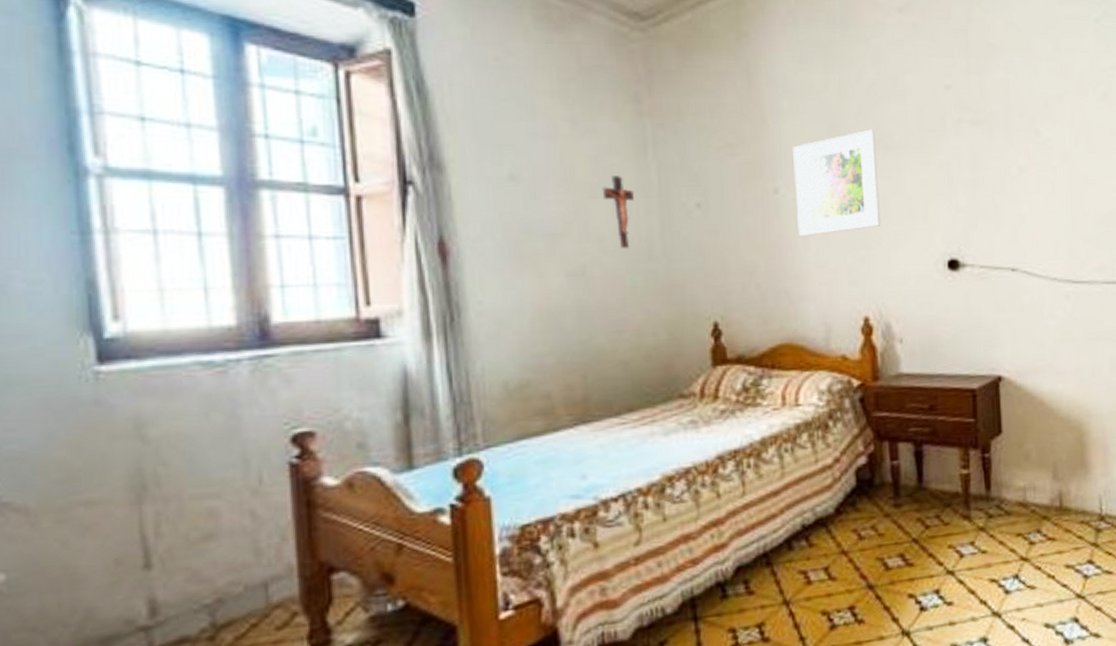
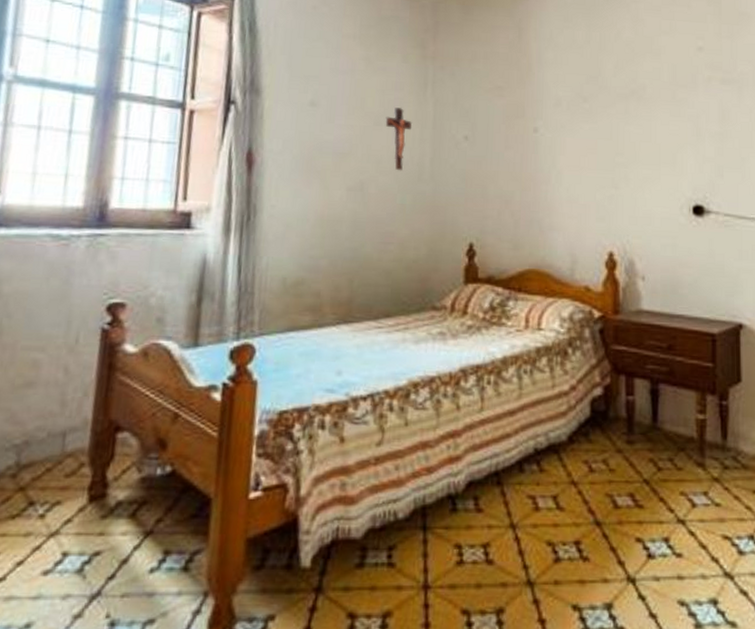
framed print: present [793,129,881,237] -> none [553,82,630,173]

